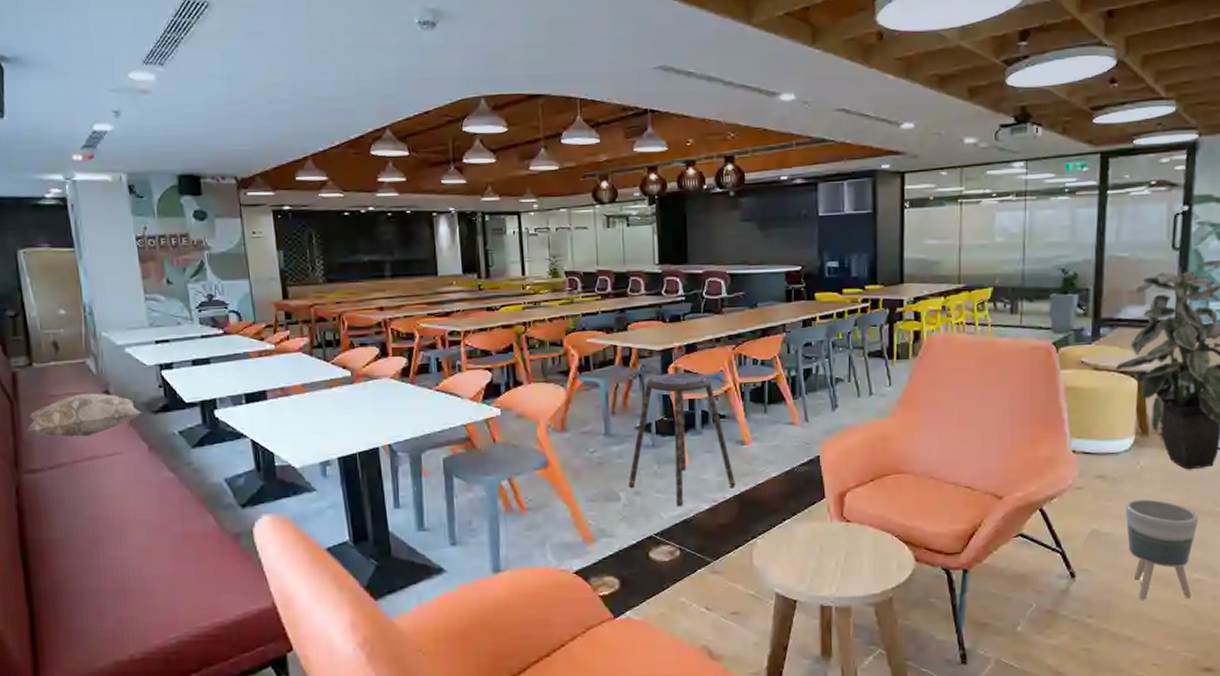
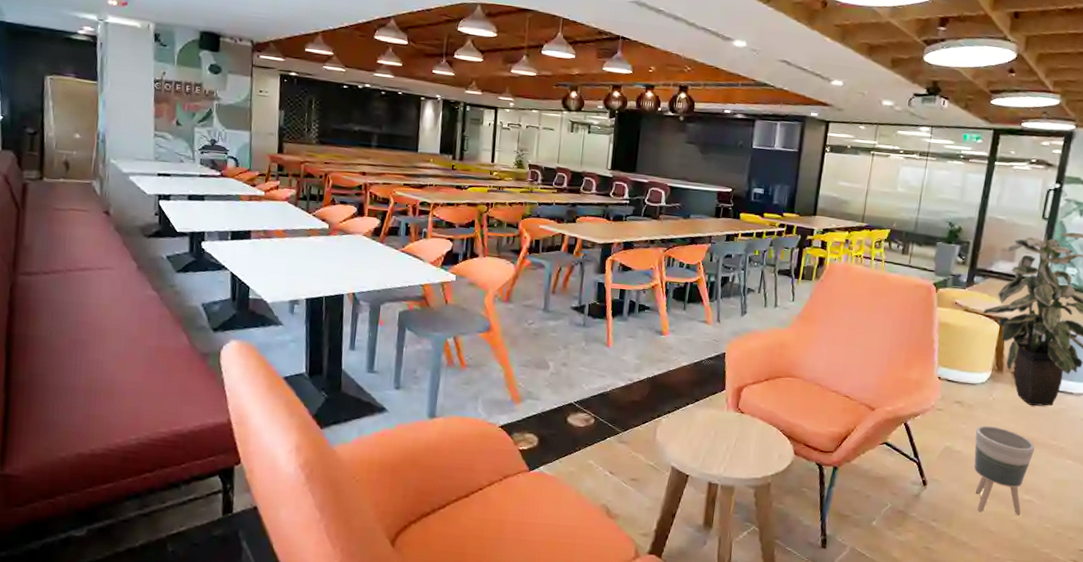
decorative pillow: present [26,393,142,437] -> none [28,210,136,250]
stool: present [628,372,737,507] -> none [557,264,651,382]

